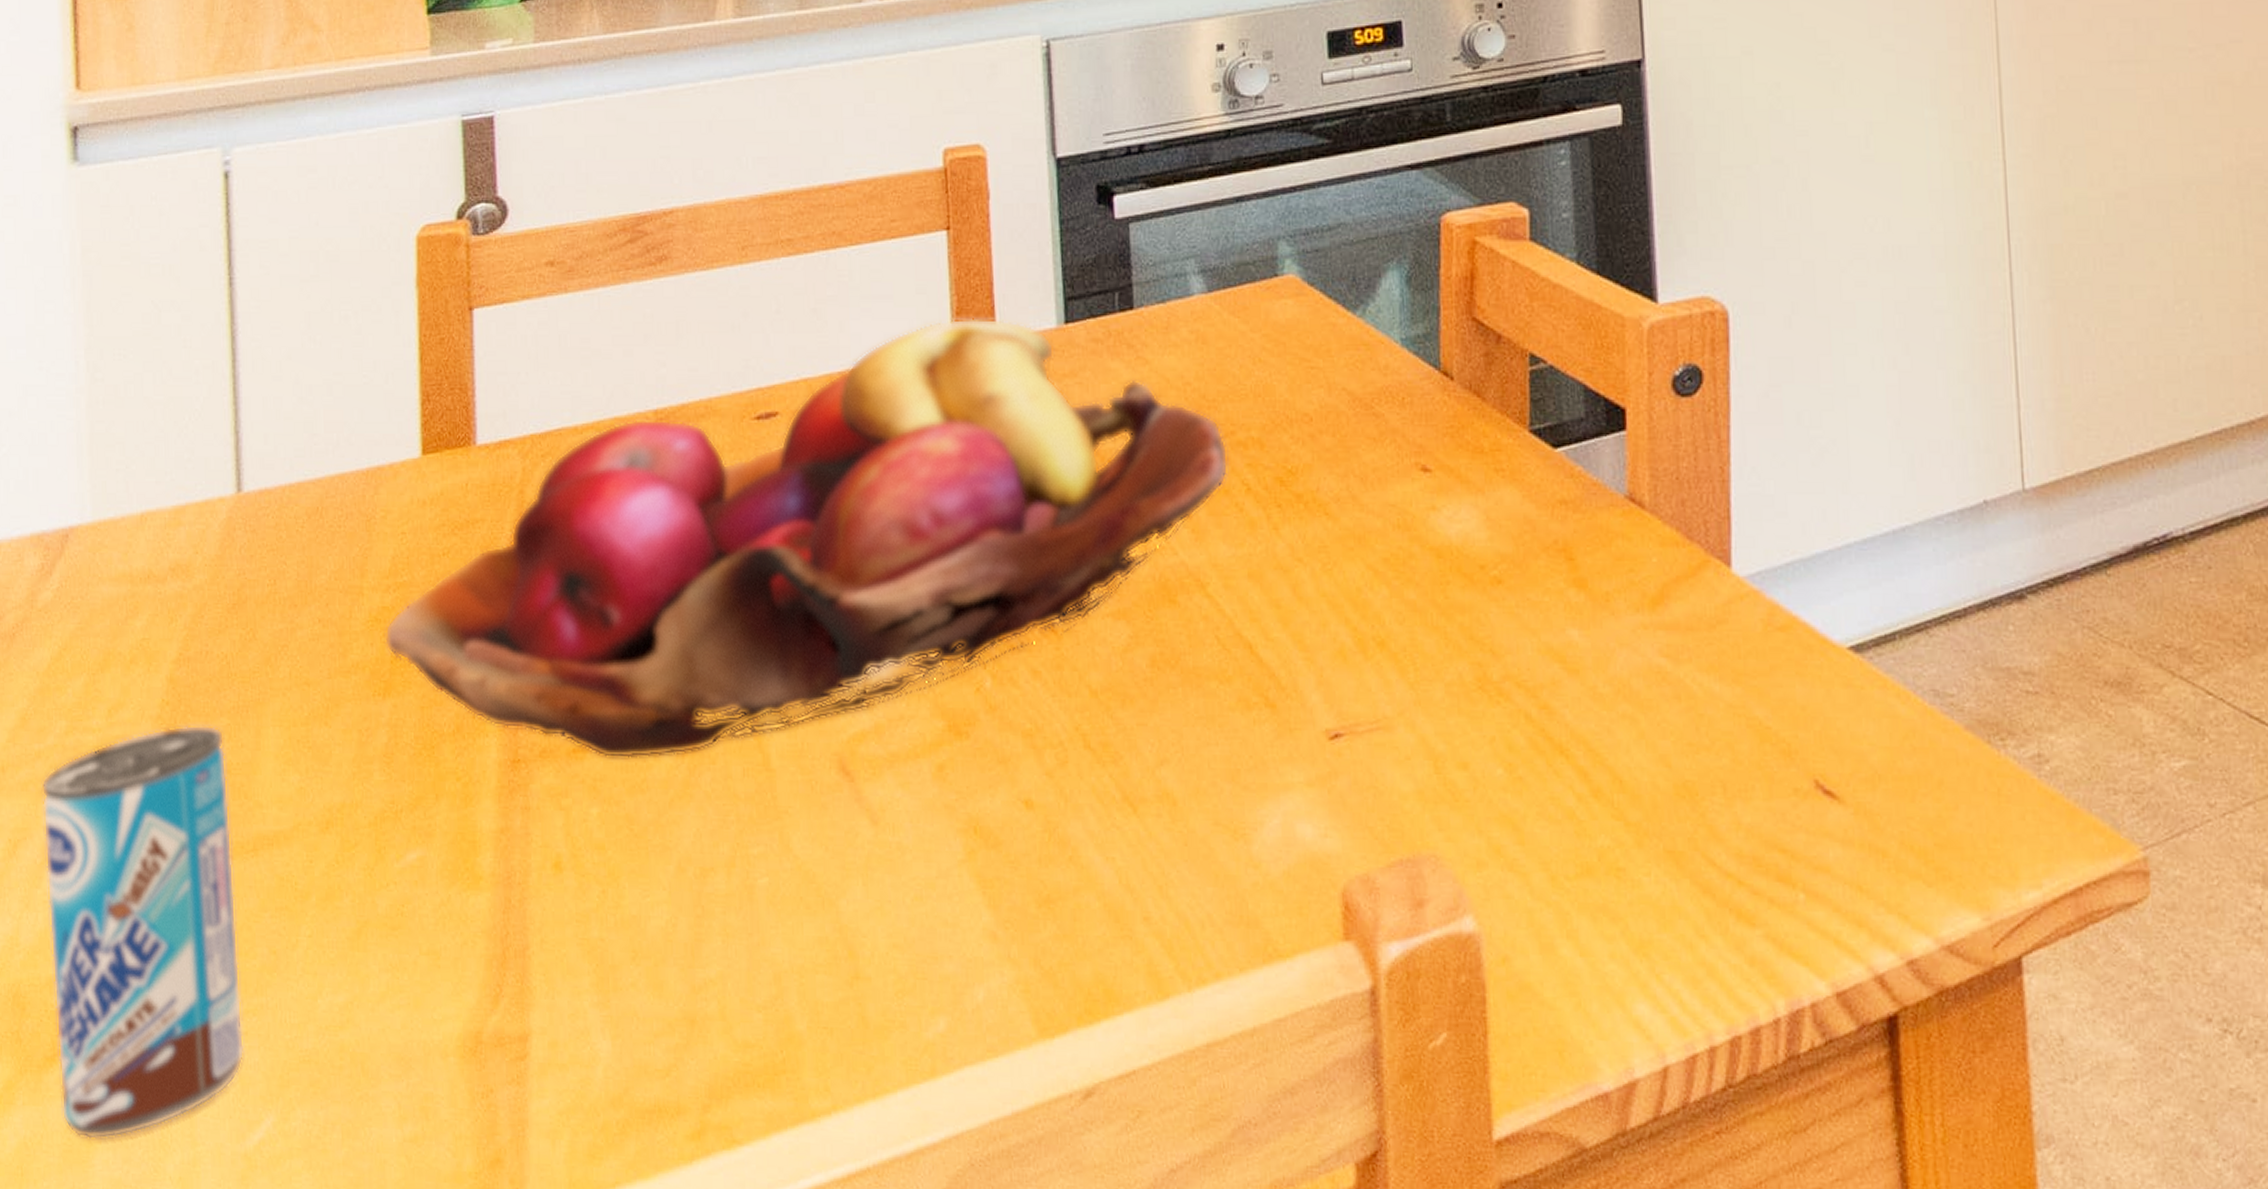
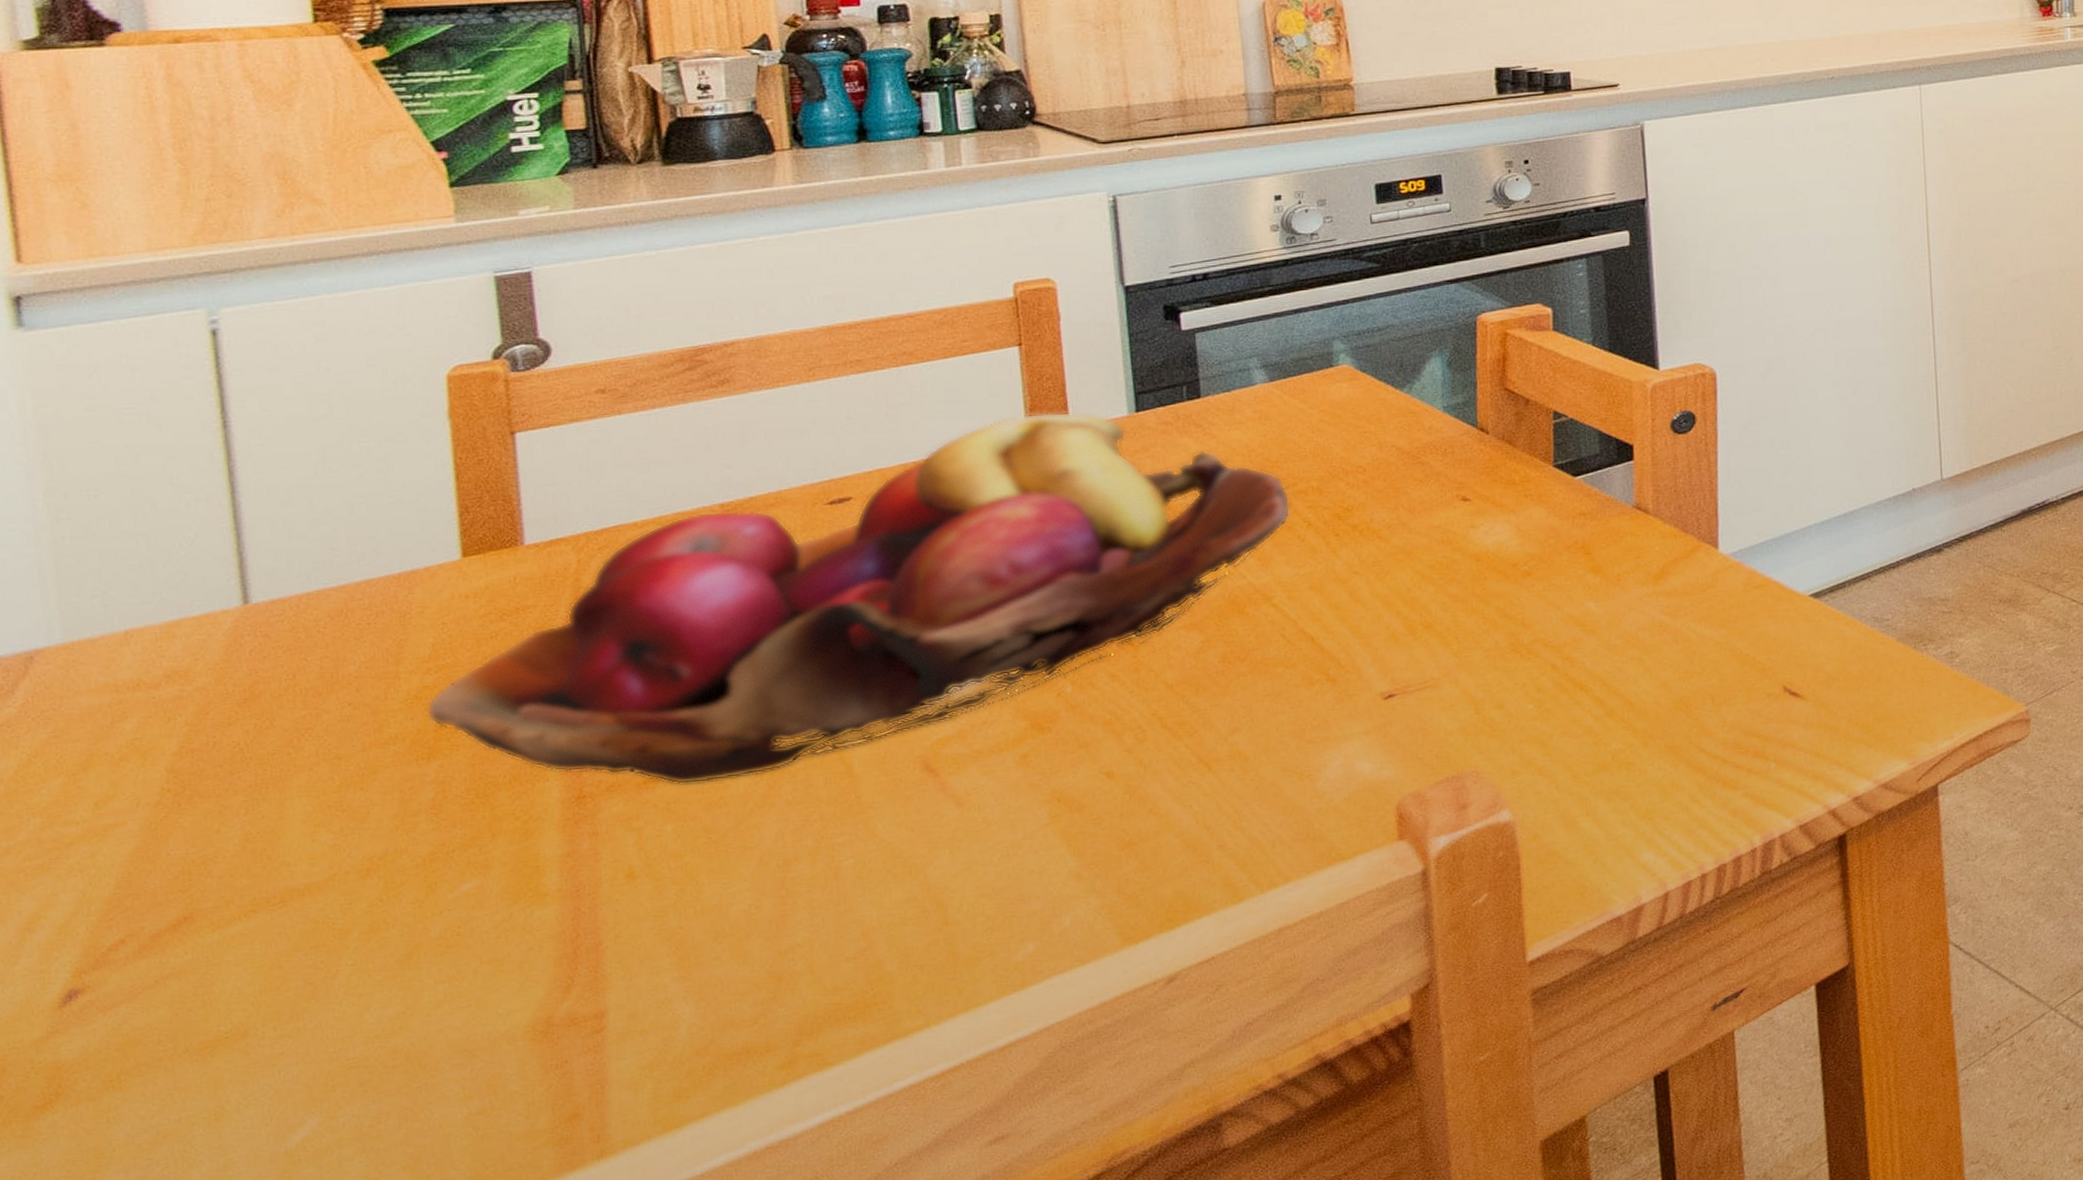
beverage can: present [41,724,245,1140] -> none [13,803,281,1169]

